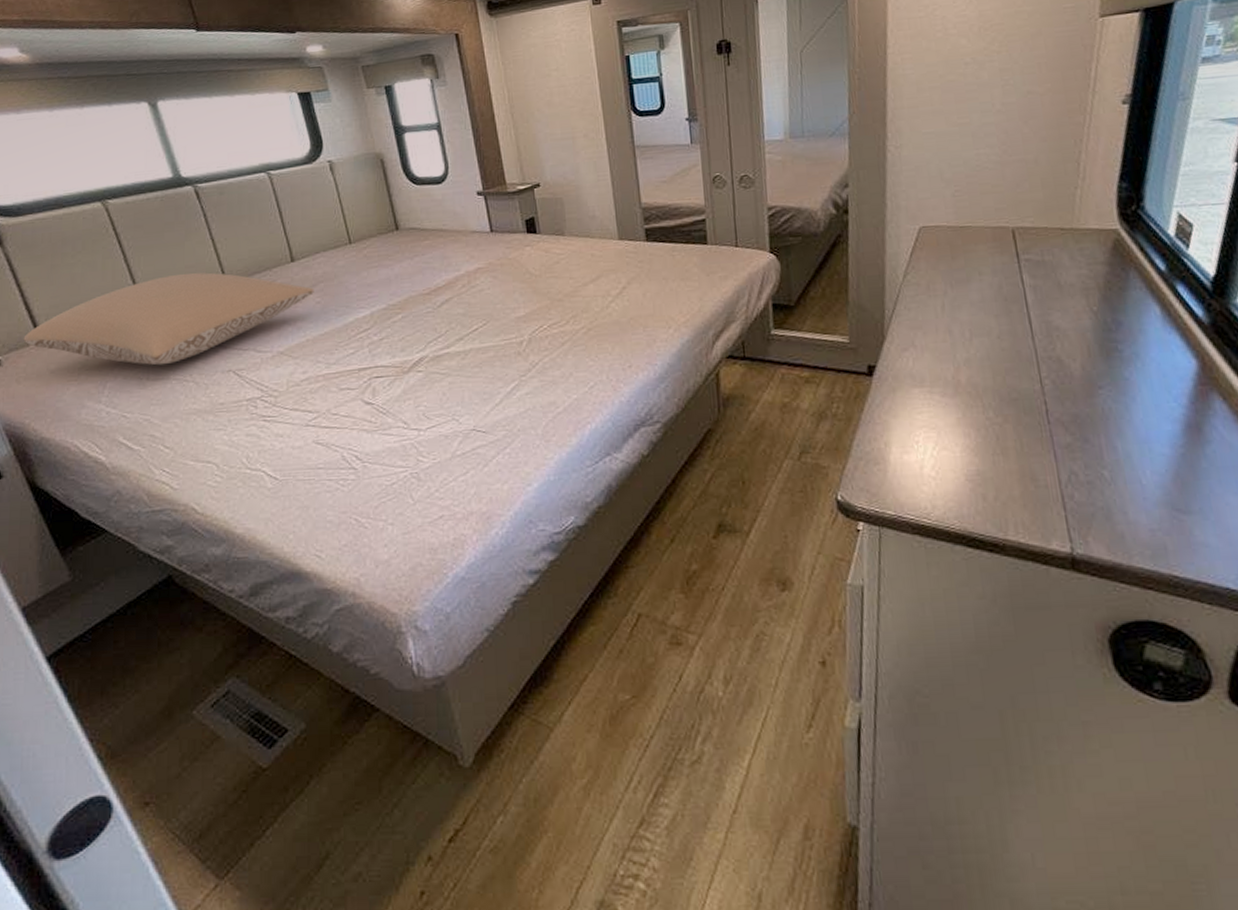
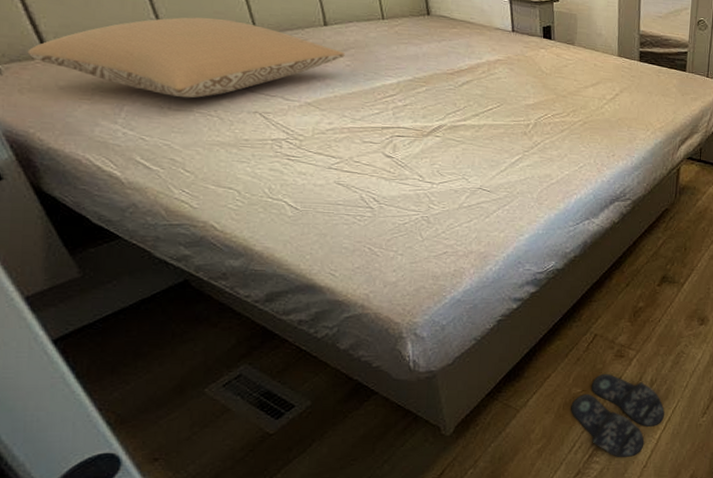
slippers: none [620,670,752,798] -> present [571,373,665,458]

